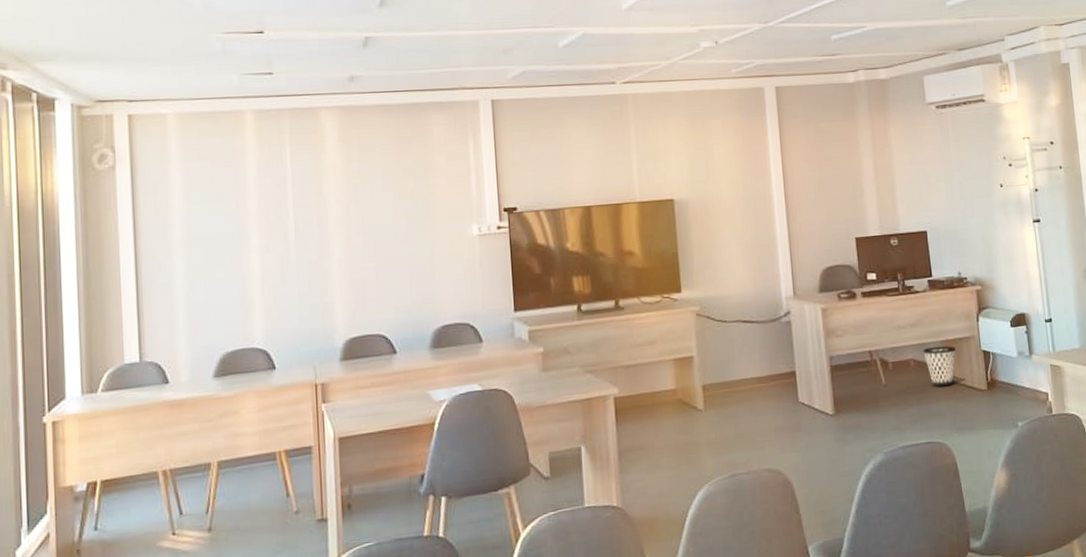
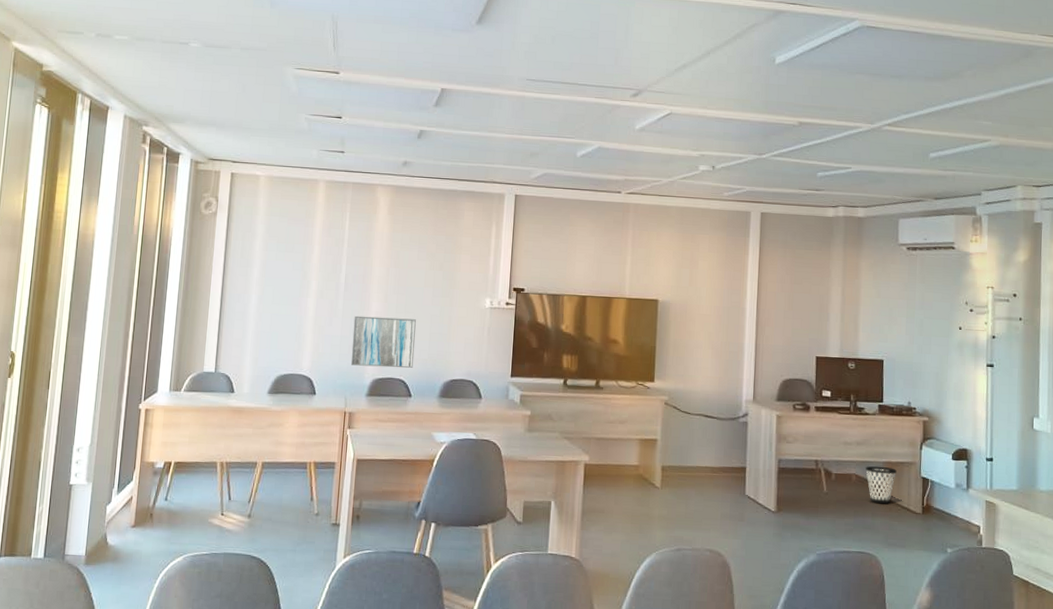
wall art: none [312,261,395,327] -> present [350,315,416,368]

